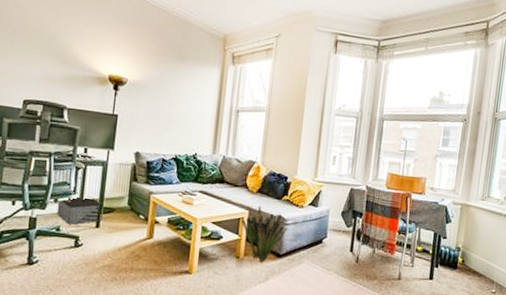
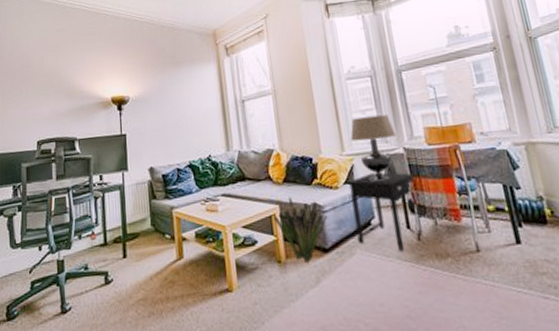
storage bin: present [56,196,104,225] -> none [82,225,128,260]
side table: none [308,201,368,269] -> present [347,172,422,252]
table lamp: none [325,151,364,210] -> present [350,114,396,182]

